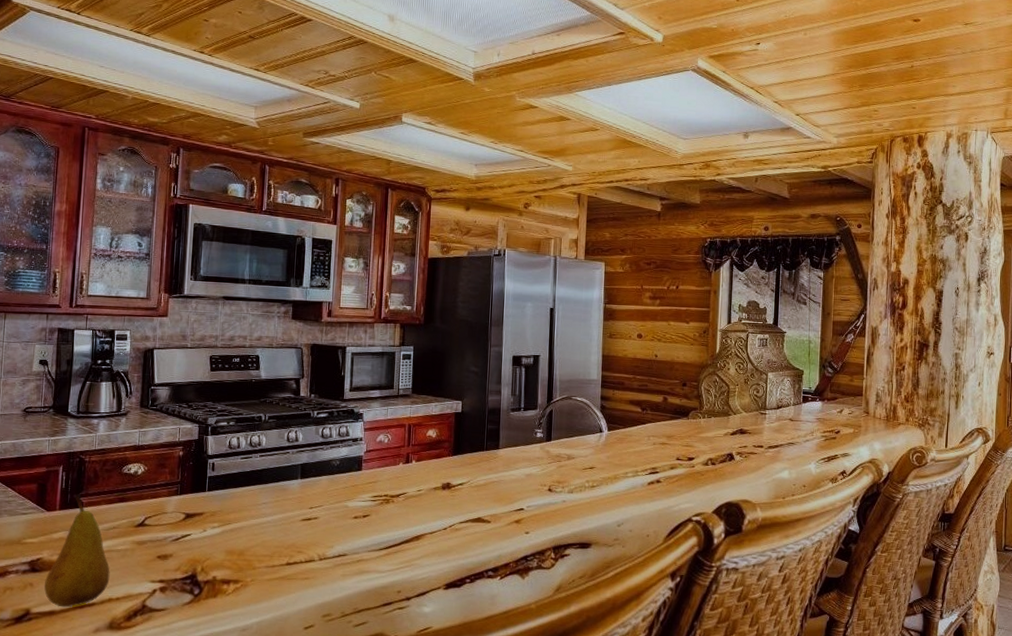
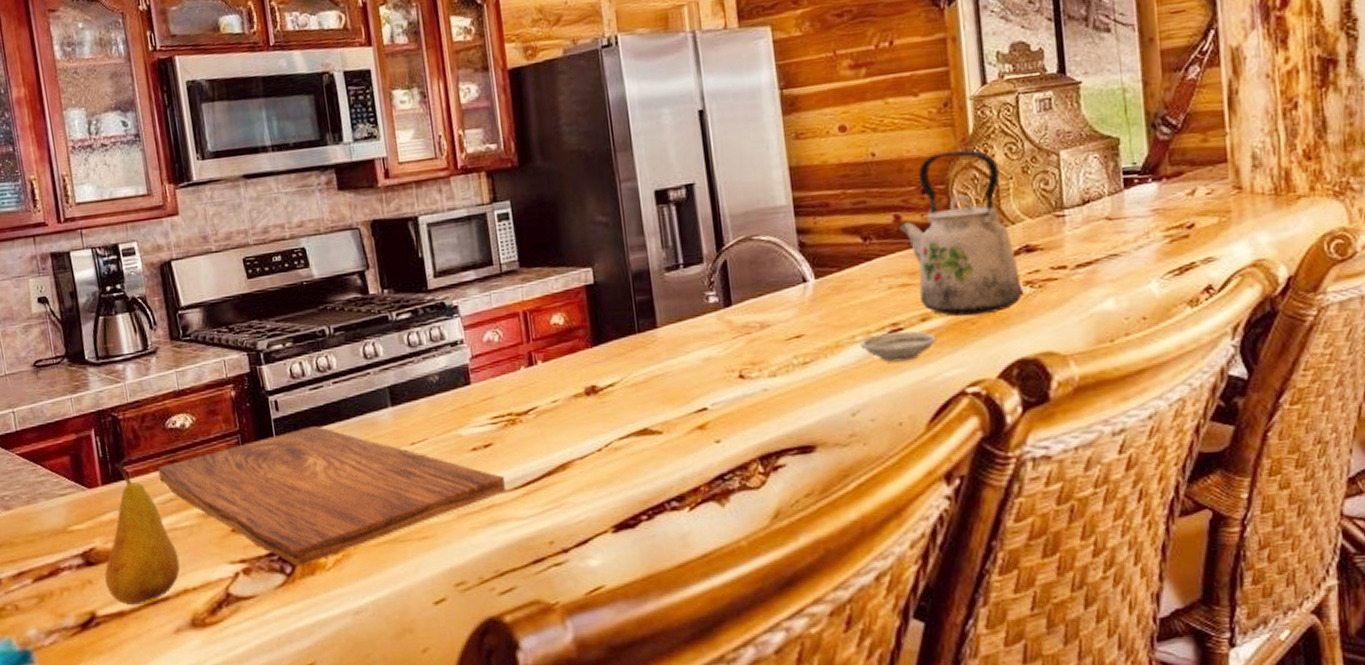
cutting board: none [107,486,374,590] -> present [157,426,507,566]
saucer: none [630,474,679,494] -> present [860,331,937,362]
kettle: none [665,362,735,470] -> present [898,150,1023,317]

